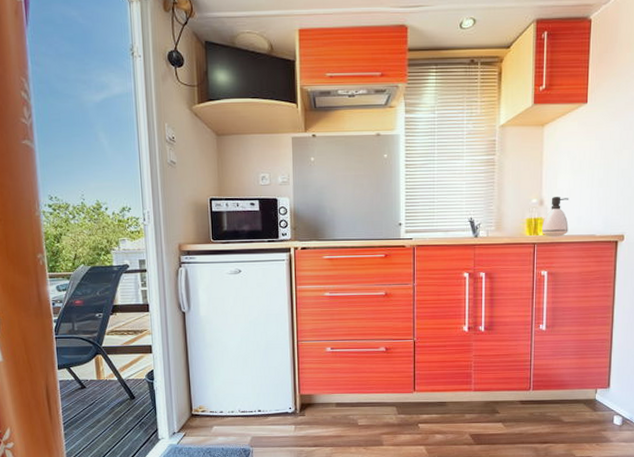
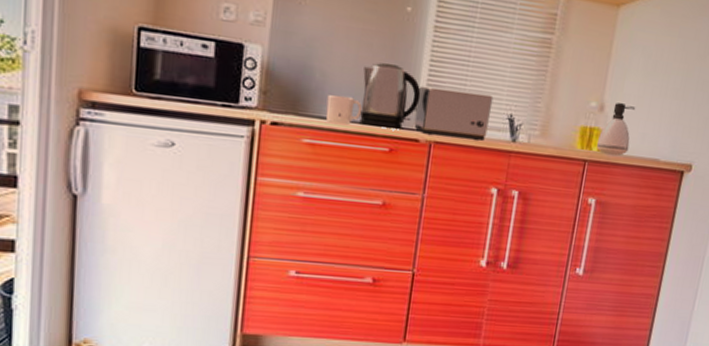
mug: none [337,222,362,243] -> present [325,94,363,126]
kettle: none [359,195,402,242] -> present [359,62,421,130]
toaster: none [400,206,456,242] -> present [413,85,494,142]

